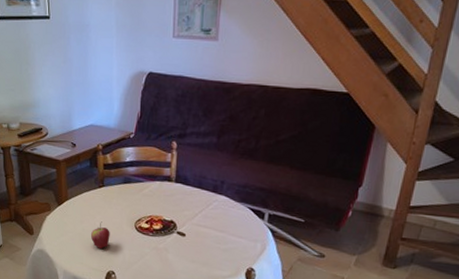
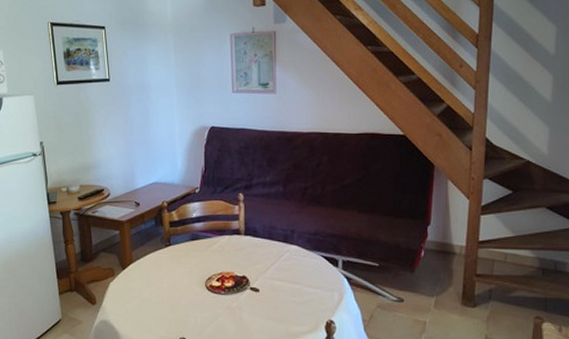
fruit: present [90,221,110,249] -> none [158,283,179,313]

